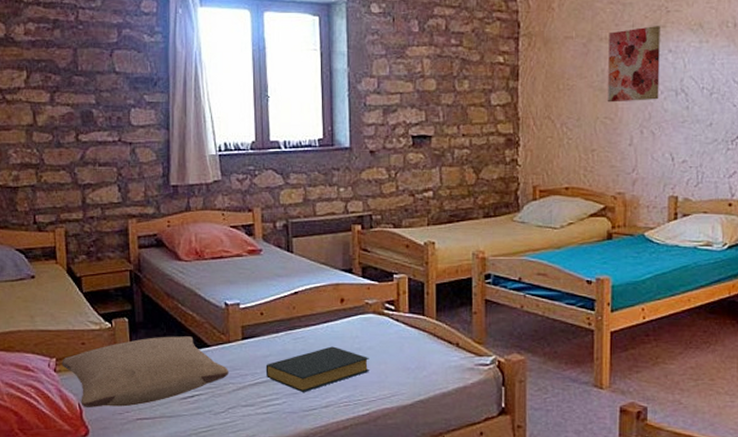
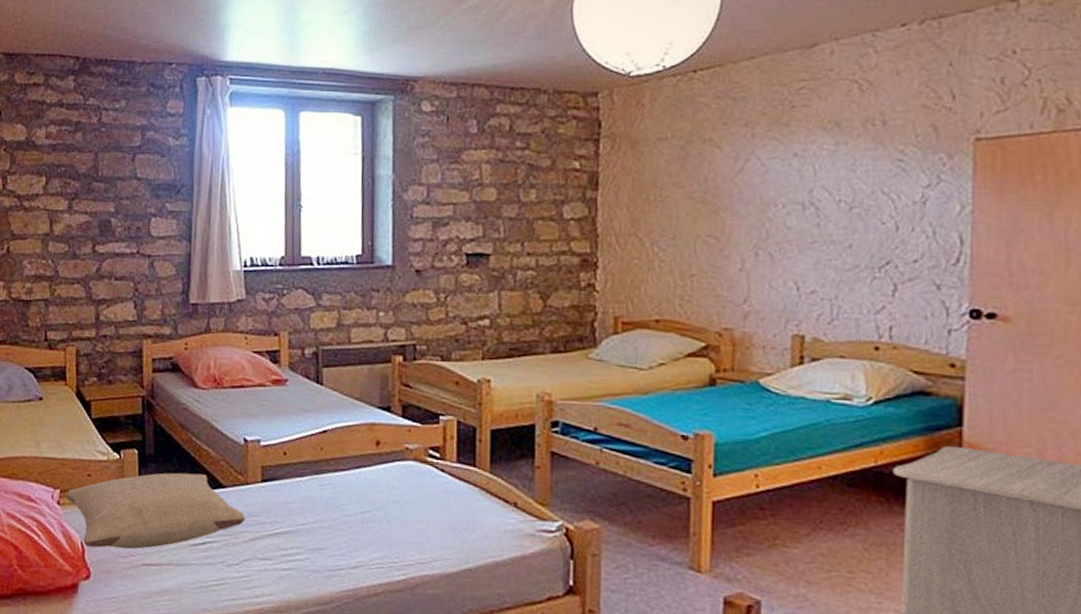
hardback book: present [265,346,370,392] -> none [286,496,409,548]
wall art: present [608,26,660,103] -> none [712,124,782,218]

